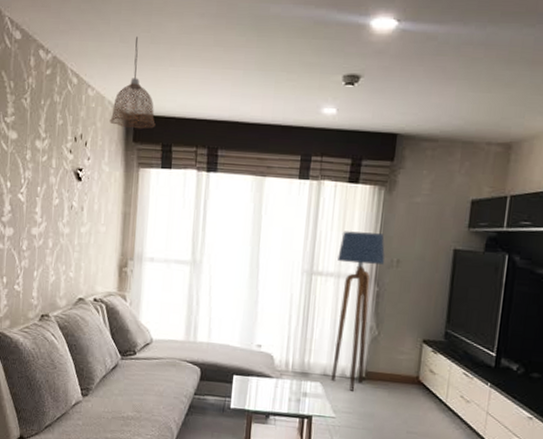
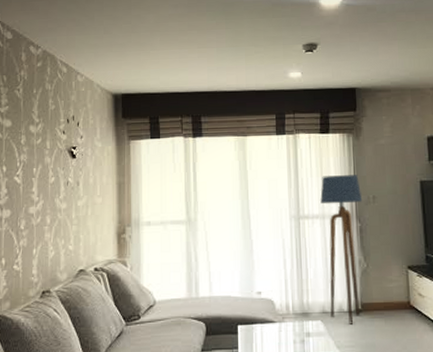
pendant lamp: present [110,37,156,129] -> none [99,28,142,106]

